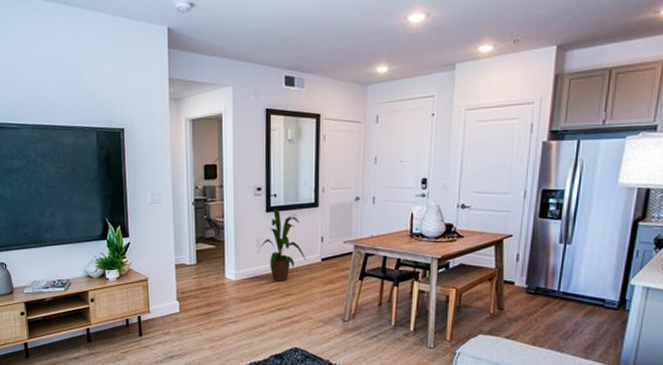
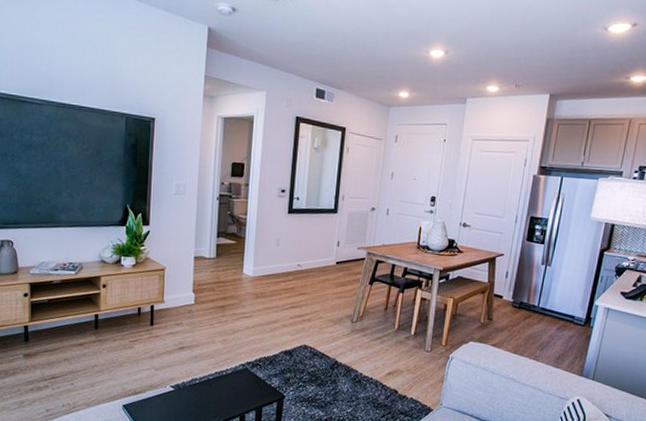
house plant: present [257,209,307,281] -> none [276,212,323,281]

